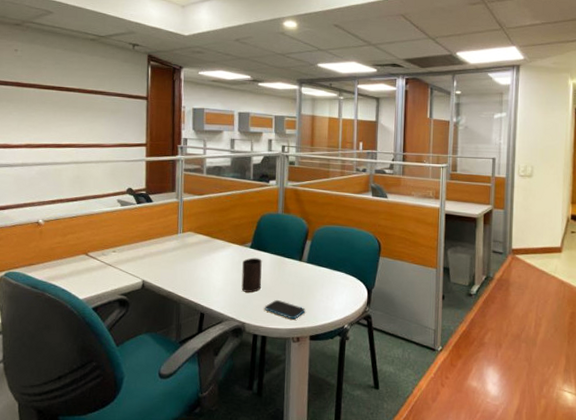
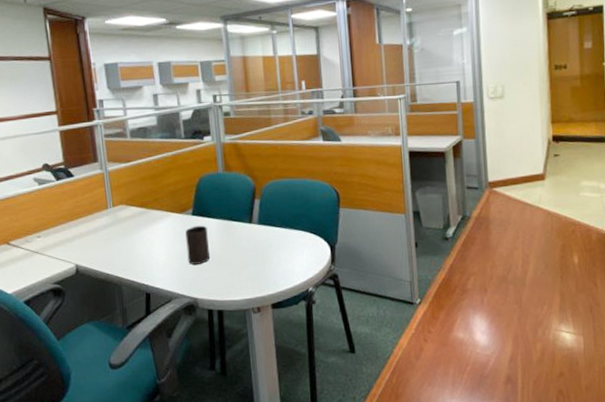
smartphone: present [264,299,306,320] -> none [216,268,264,289]

